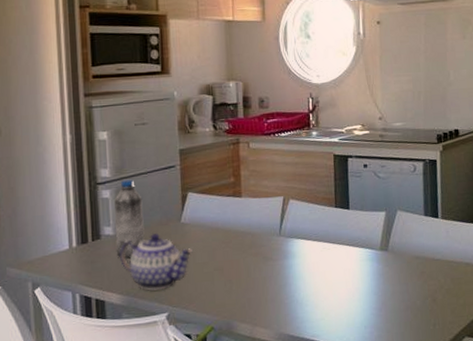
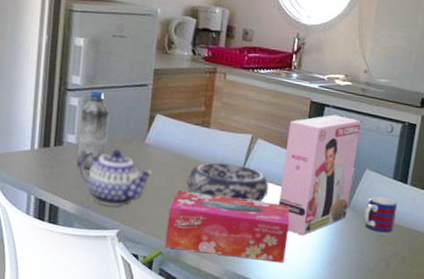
tissue box: none [214,258,335,322] -> present [165,190,290,263]
decorative bowl: none [227,227,308,264] -> present [187,162,269,202]
cereal box: none [317,164,387,286] -> present [279,114,361,236]
mug: none [403,234,434,269] -> present [363,196,398,233]

